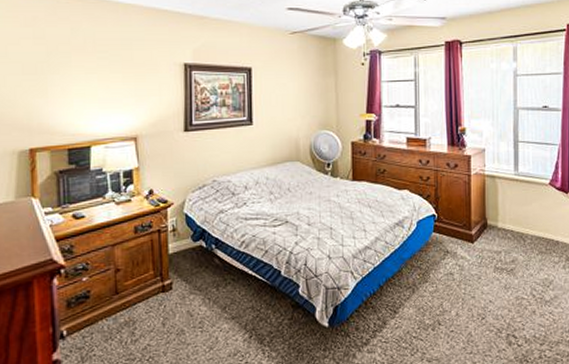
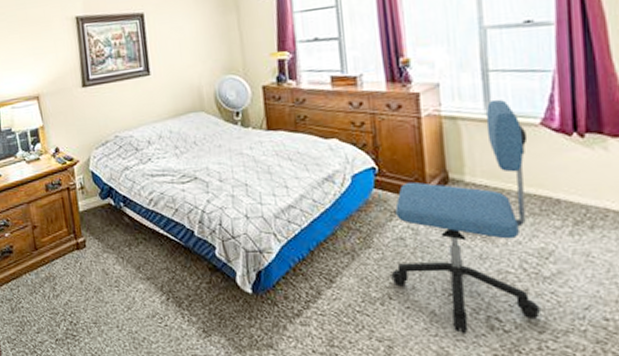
office chair: none [441,163,543,350] -> present [391,99,542,335]

